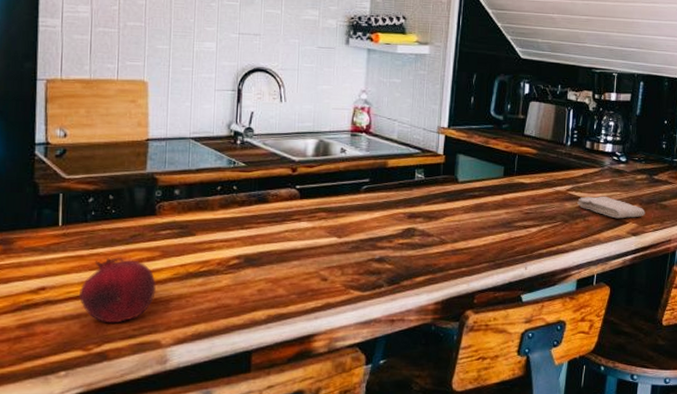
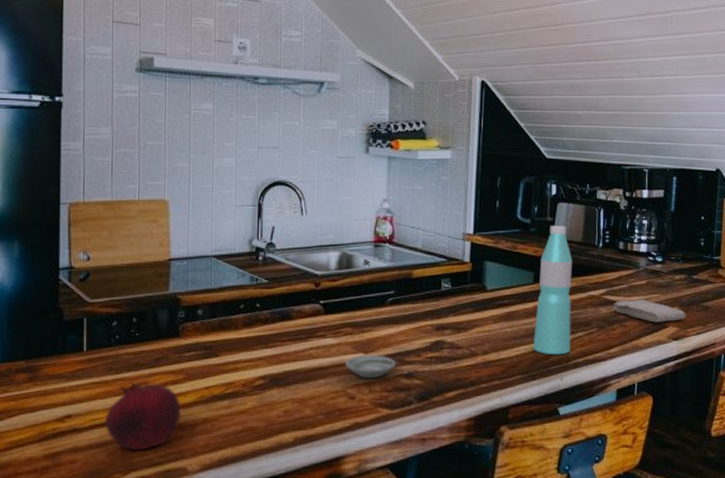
saucer: none [319,238,368,262] -> present [345,354,396,379]
water bottle: none [500,123,542,246] -> present [533,226,573,355]

